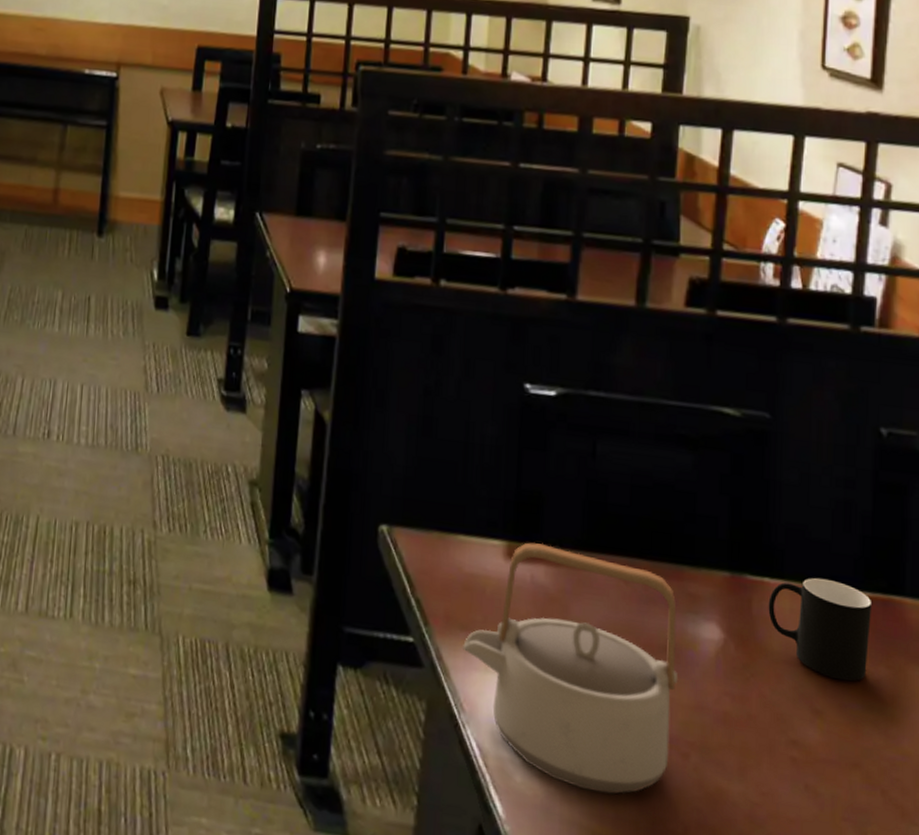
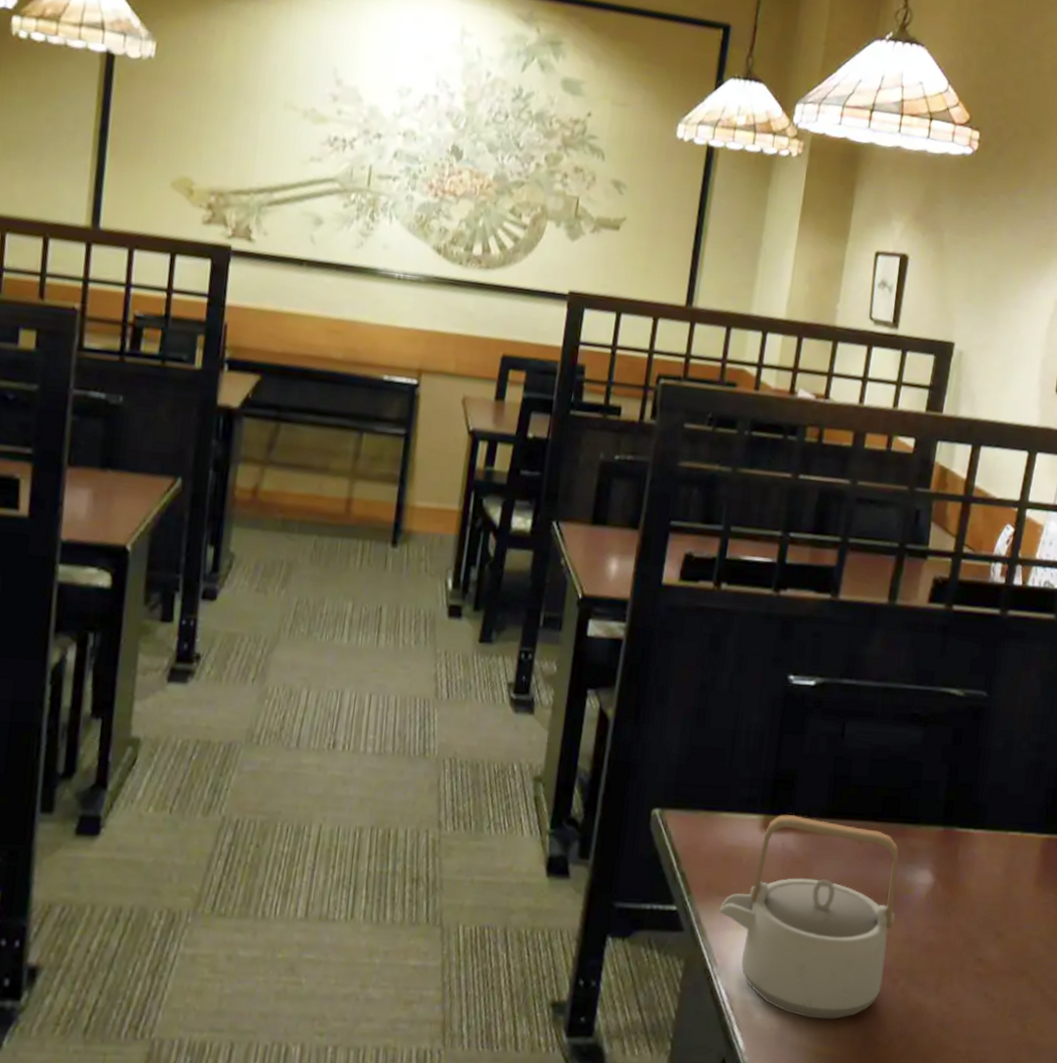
cup: present [768,577,873,682] -> none [970,826,1049,907]

